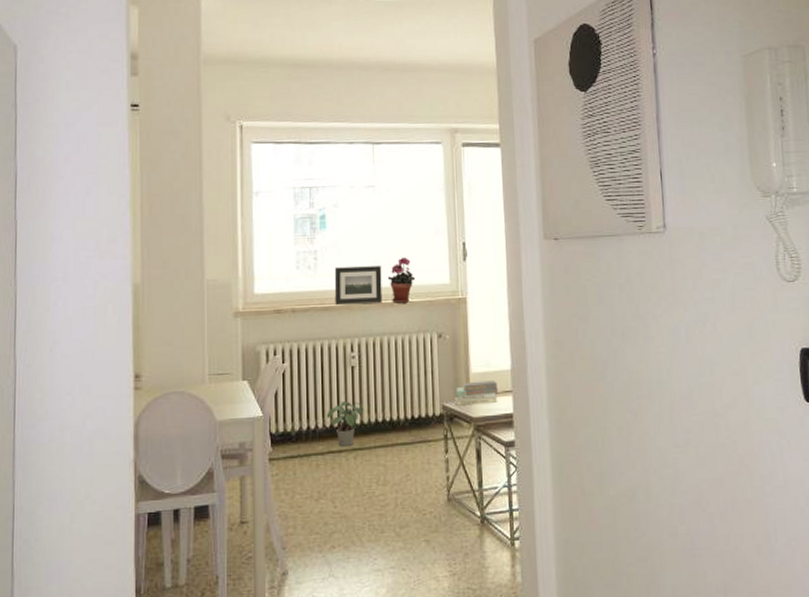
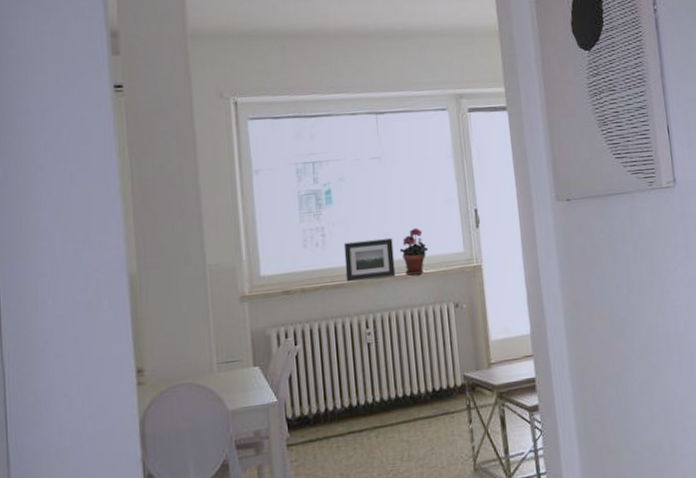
potted plant: present [326,401,365,447] -> none [344,379,384,426]
books: present [454,380,498,406] -> none [475,346,519,375]

